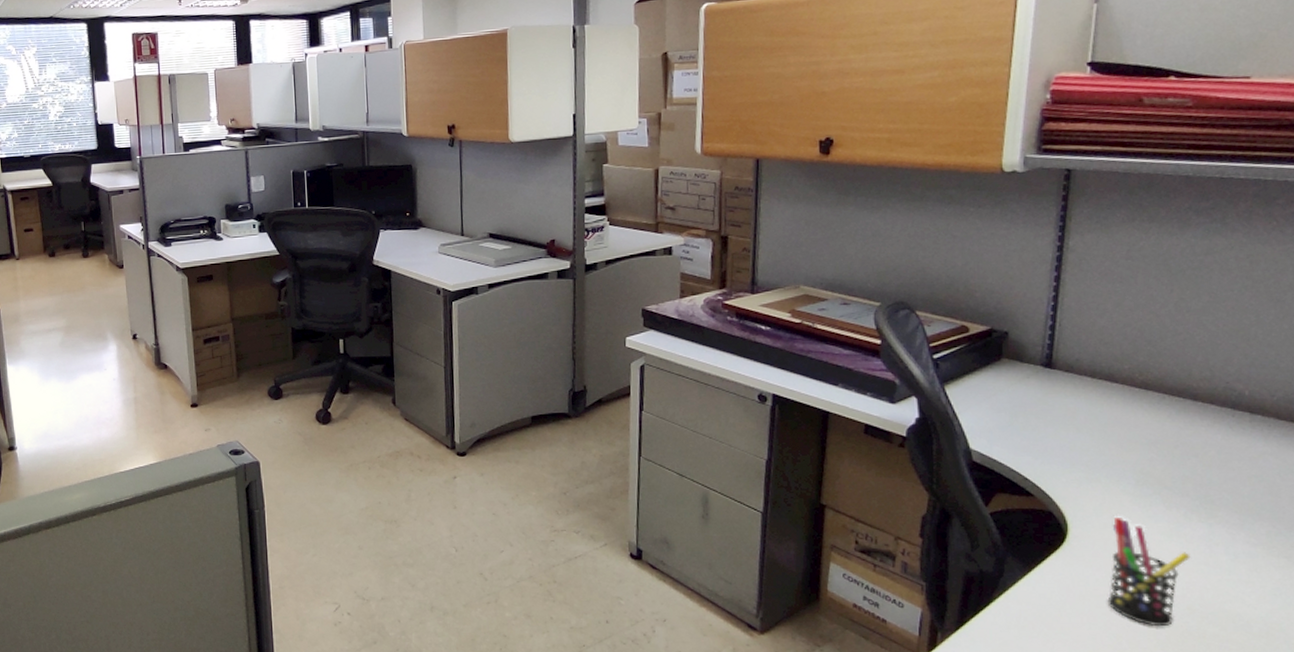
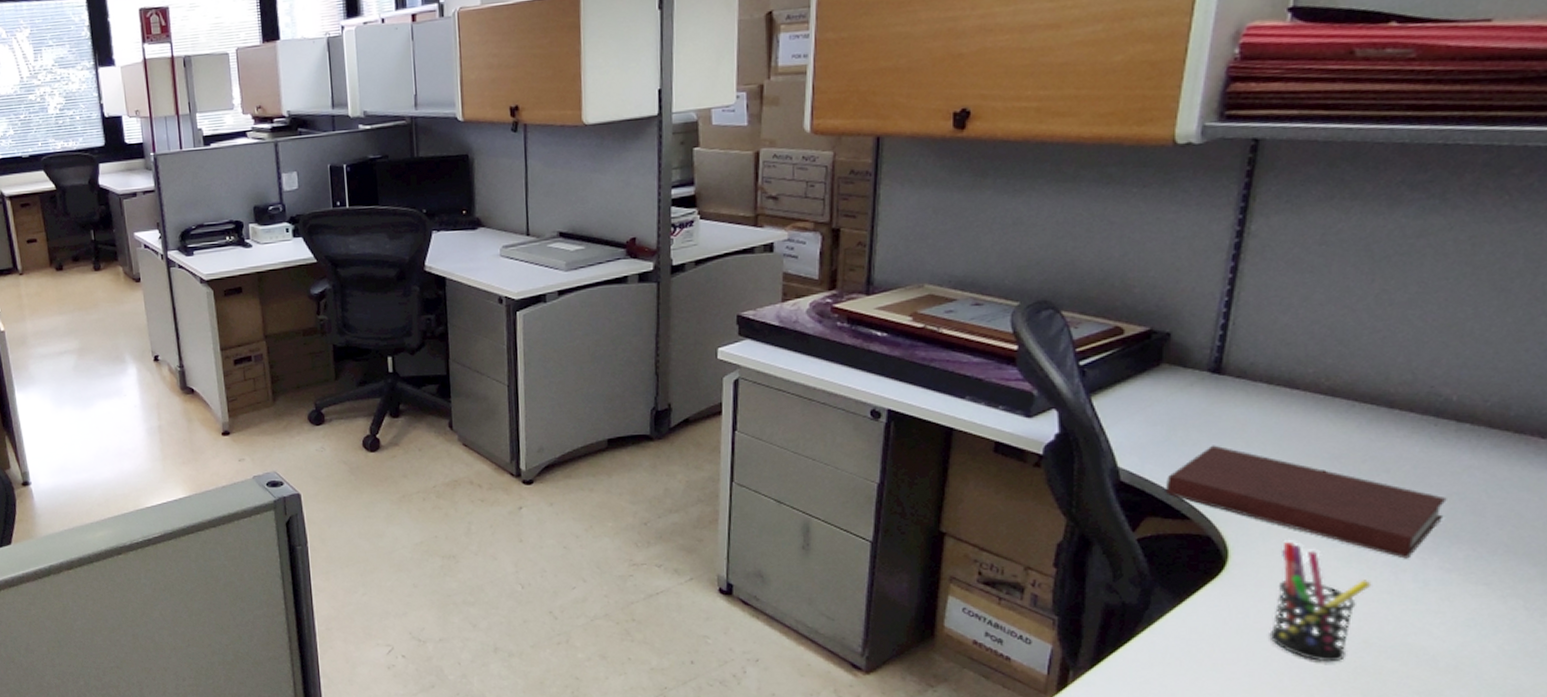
notebook: none [1011,430,1248,534] -> present [1165,445,1447,559]

